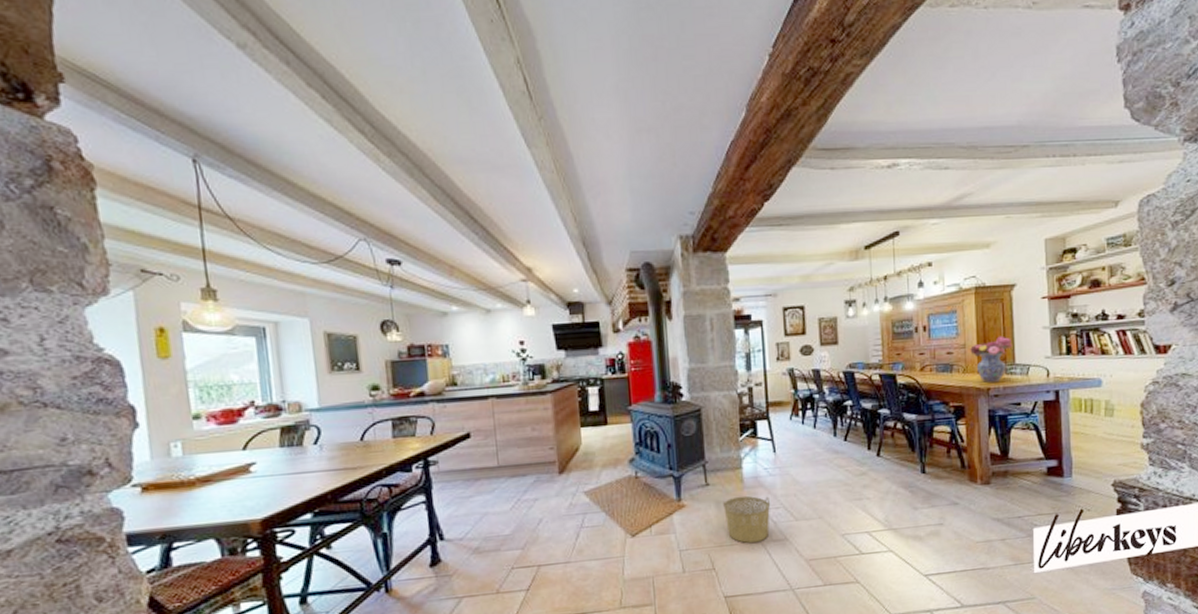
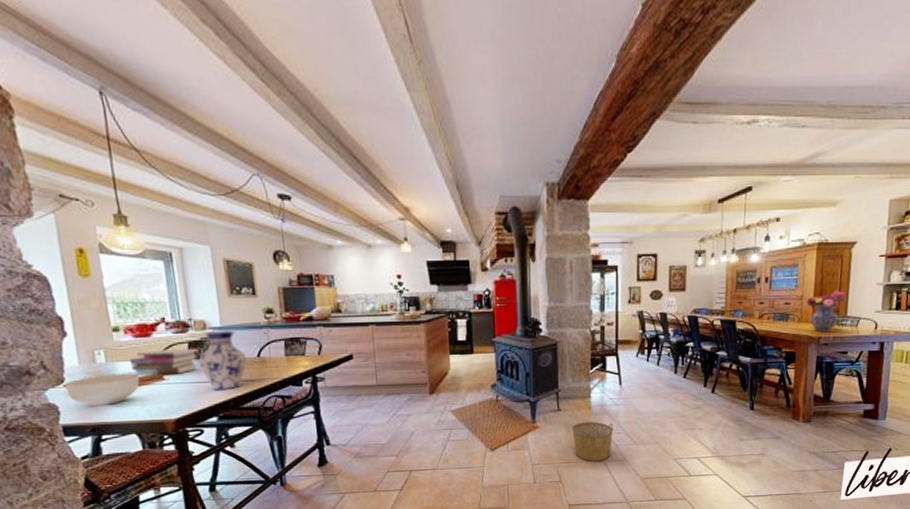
bowl: none [131,466,222,509] -> present [63,373,140,407]
books: none [212,434,292,471] -> present [130,348,198,377]
vase: none [291,412,348,483] -> present [198,331,247,391]

